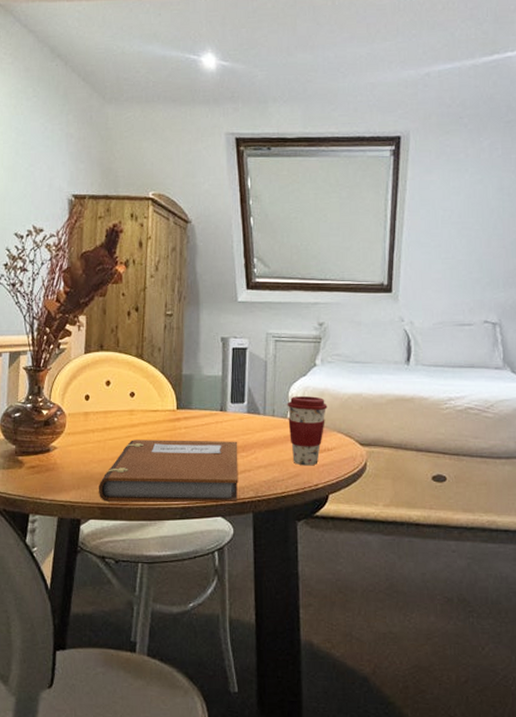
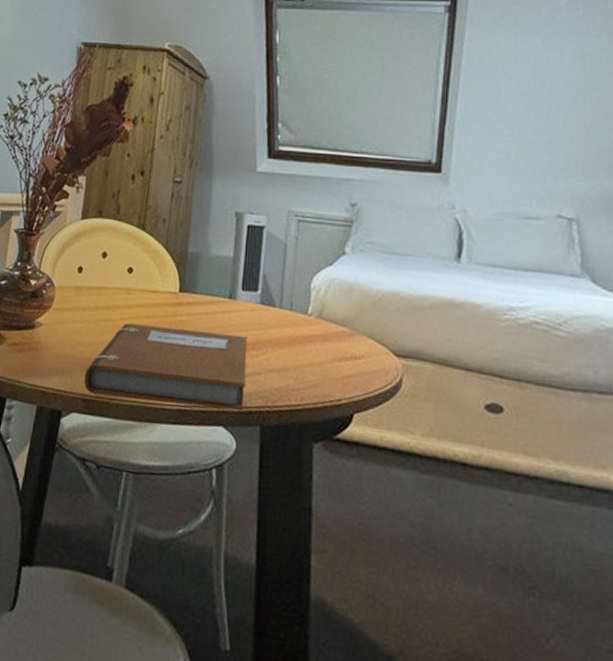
coffee cup: present [287,396,328,466] -> none [308,288,357,376]

